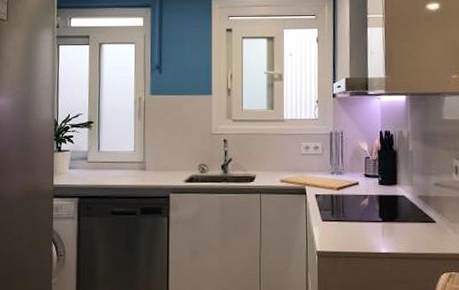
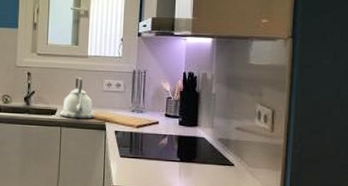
kettle: none [259,141,293,184] -> present [60,76,94,119]

